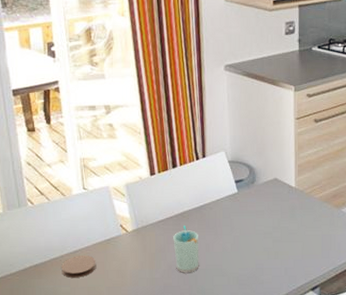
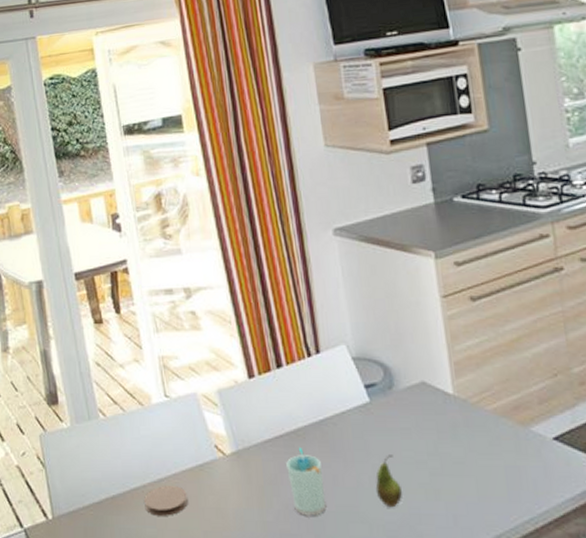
fruit: none [235,229,253,265] -> present [375,454,403,508]

